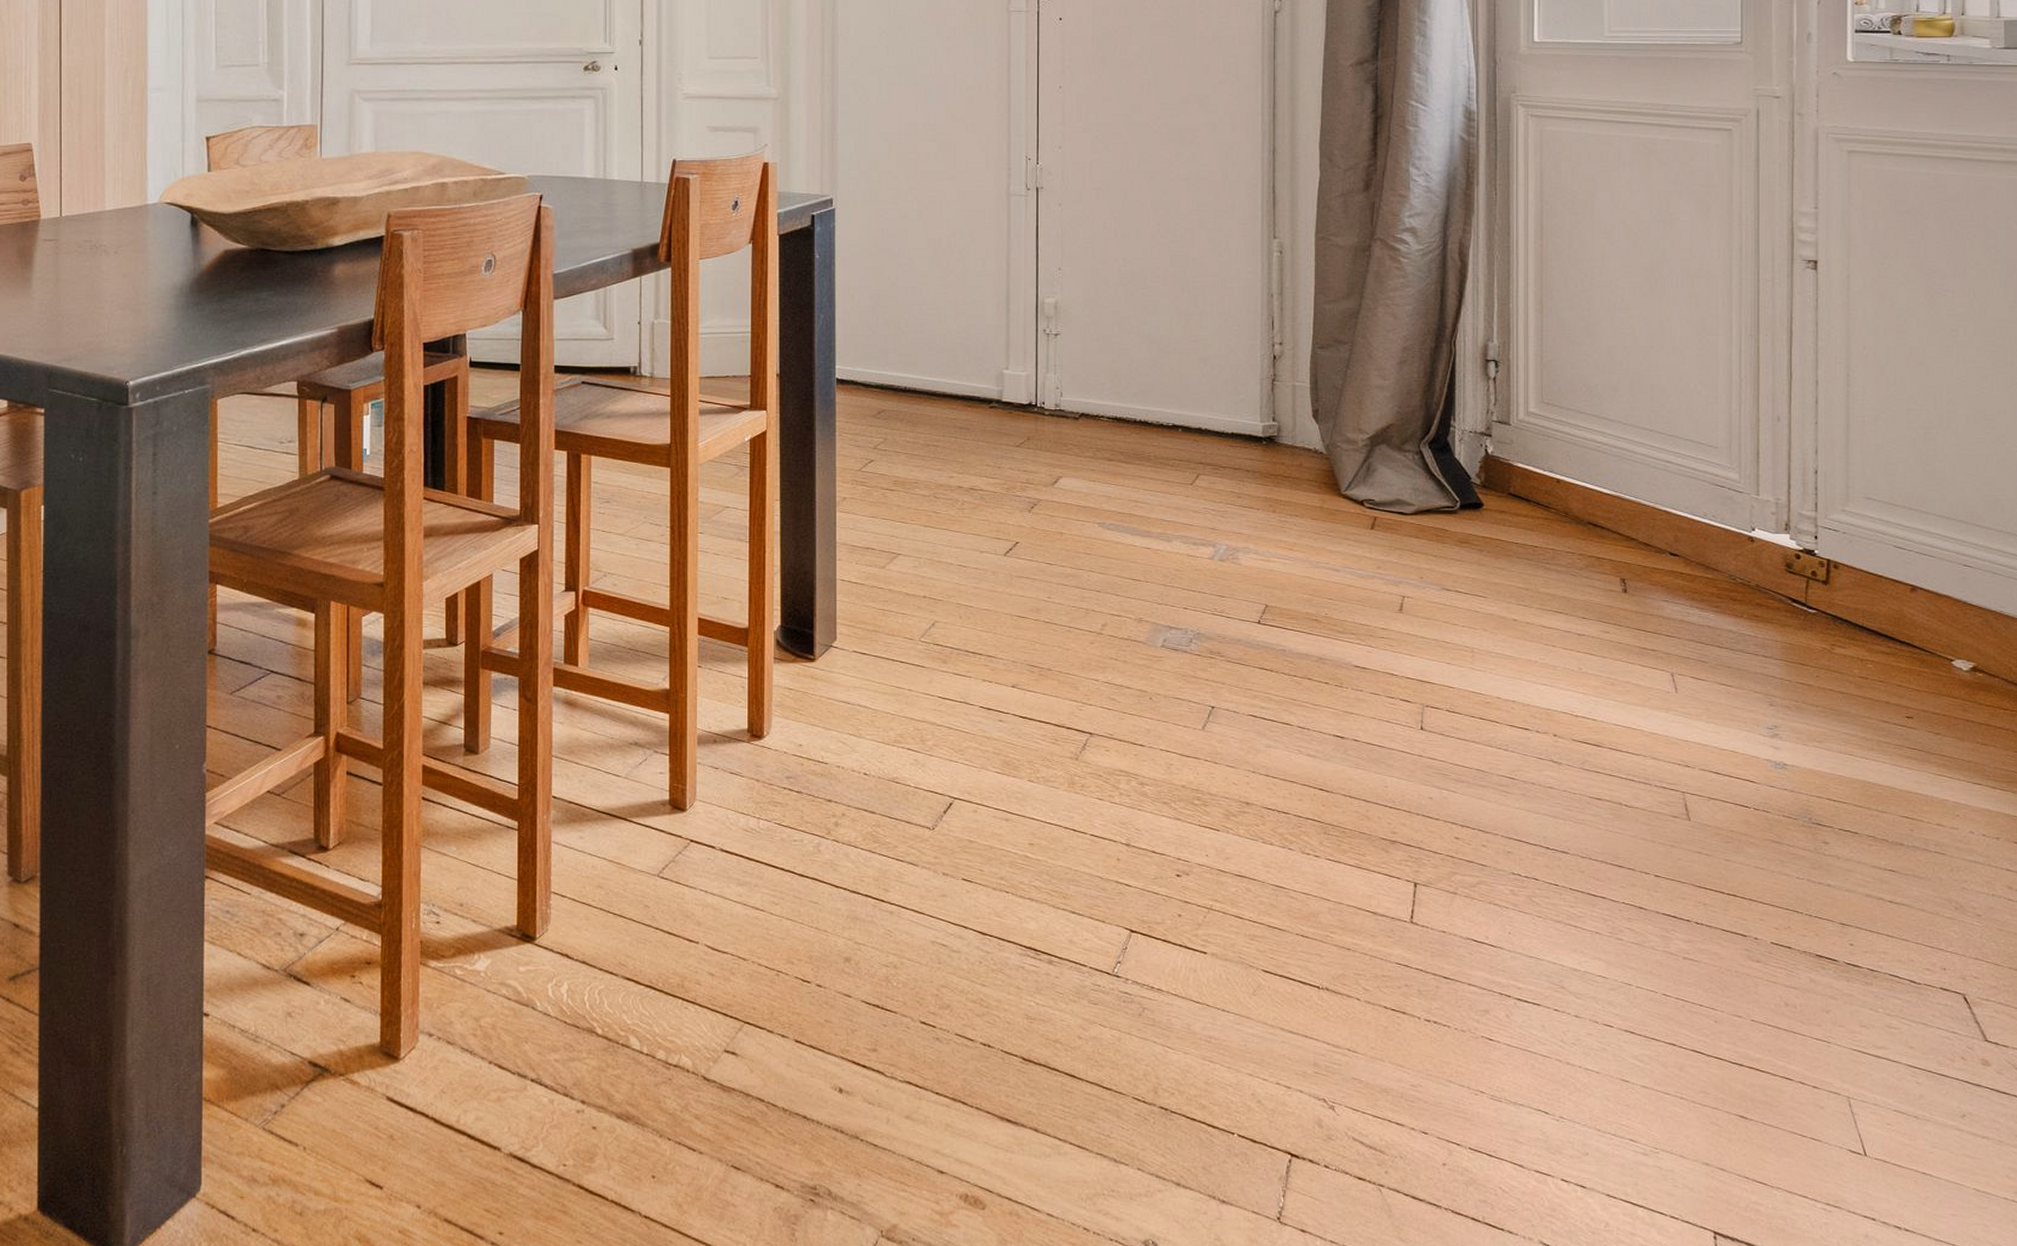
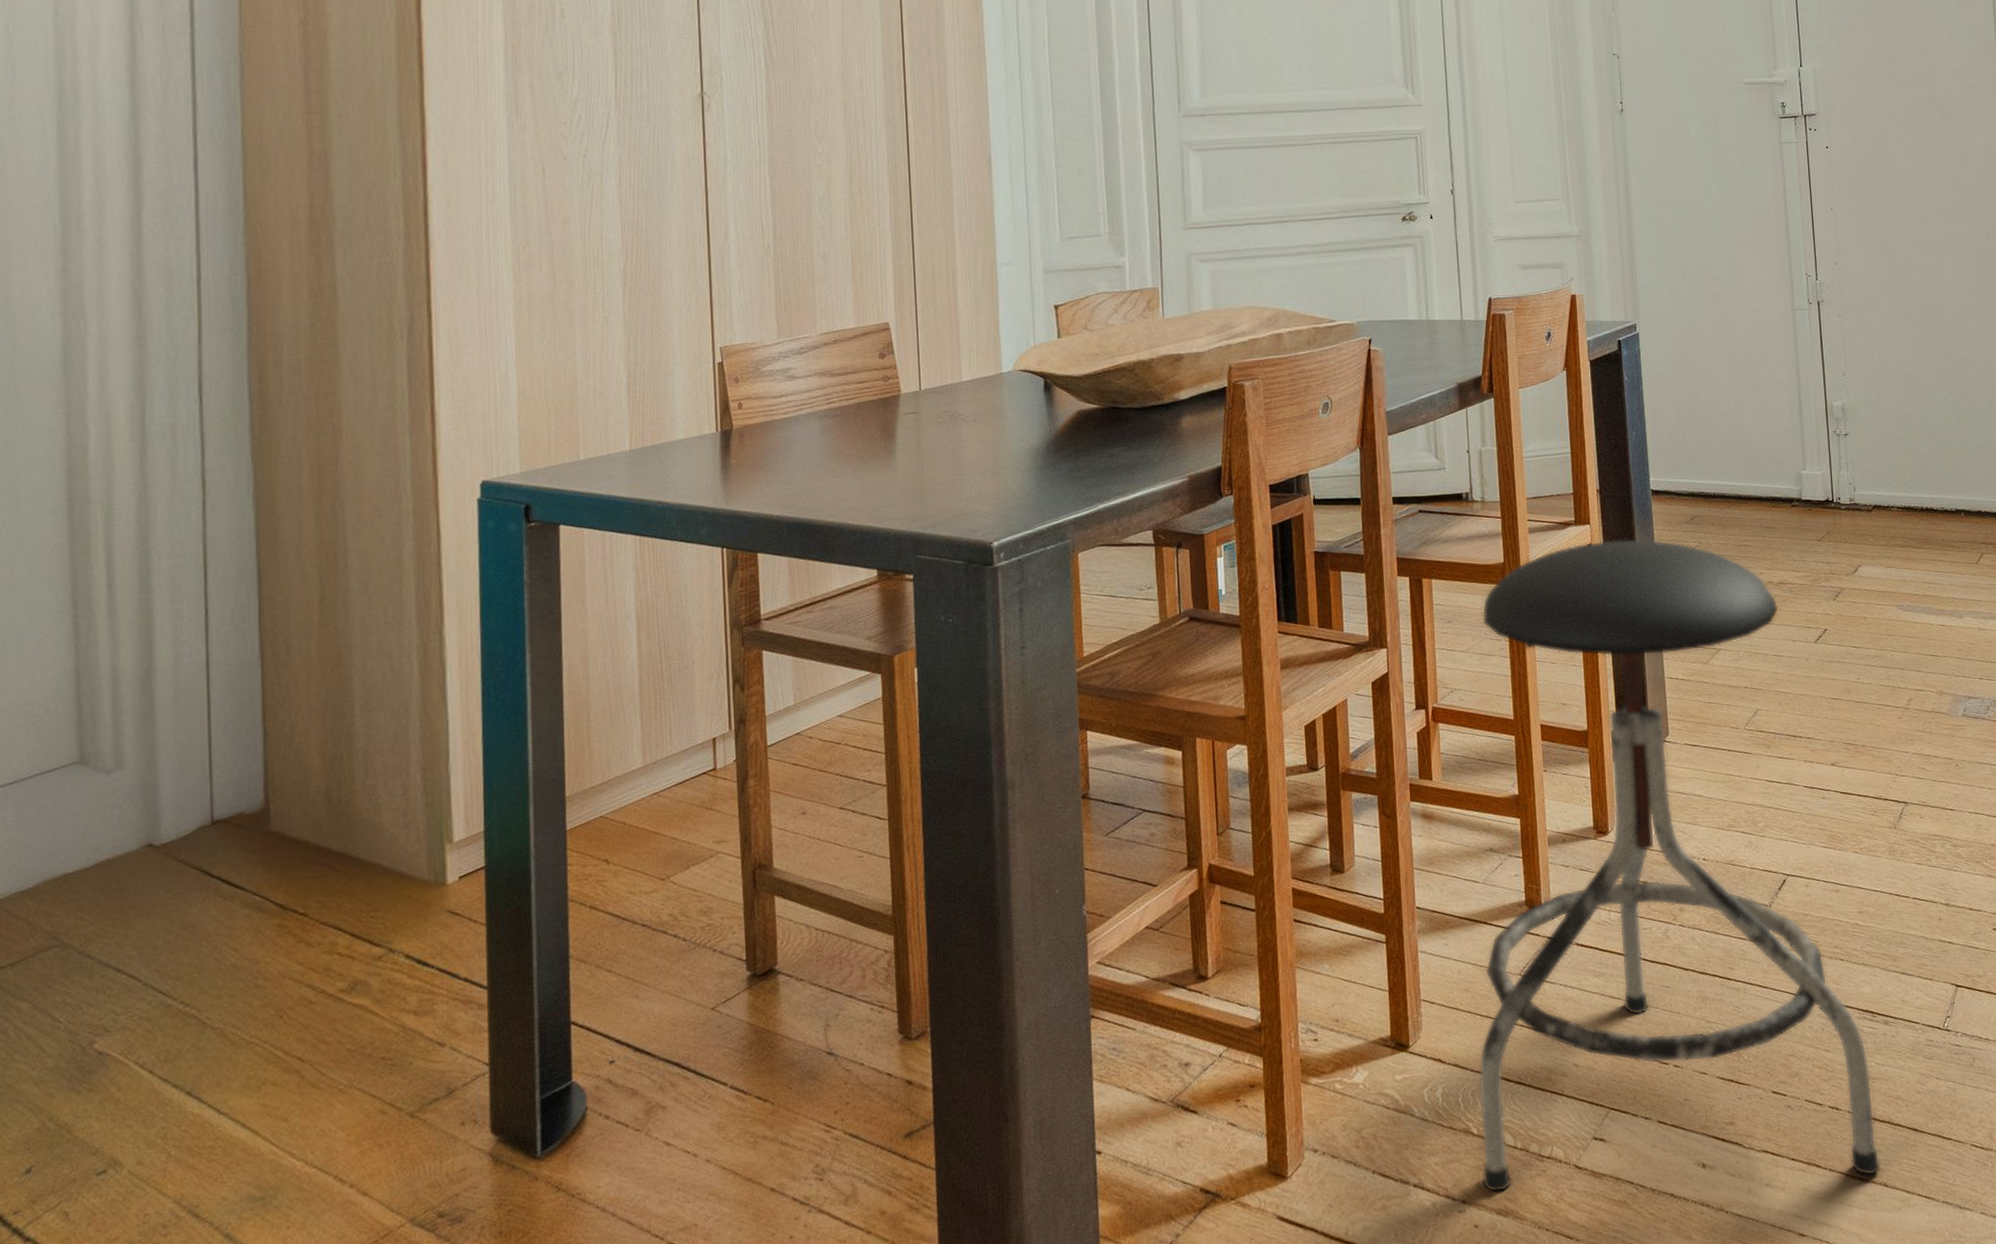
stool: none [604,429,1032,1119] -> present [1478,538,1880,1193]

